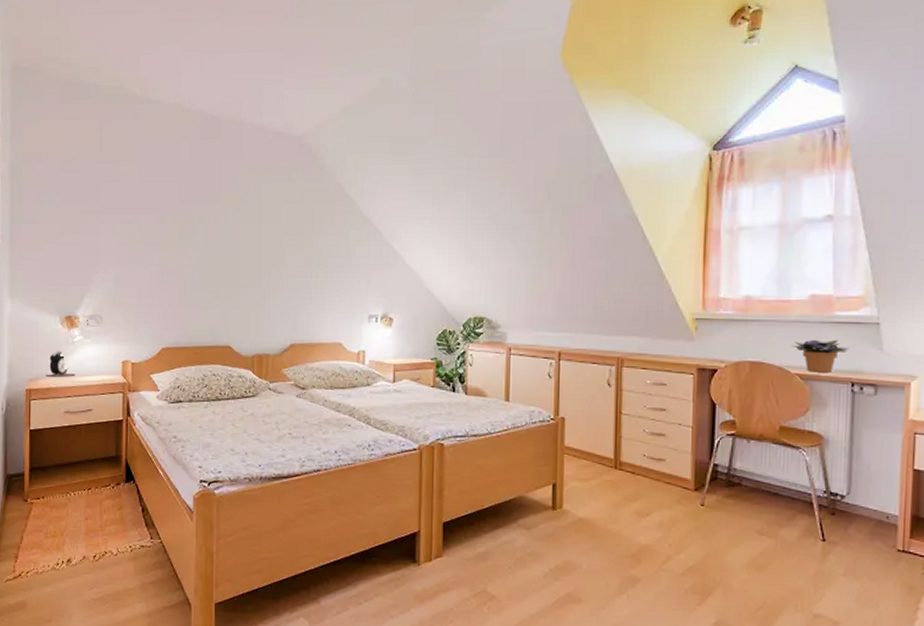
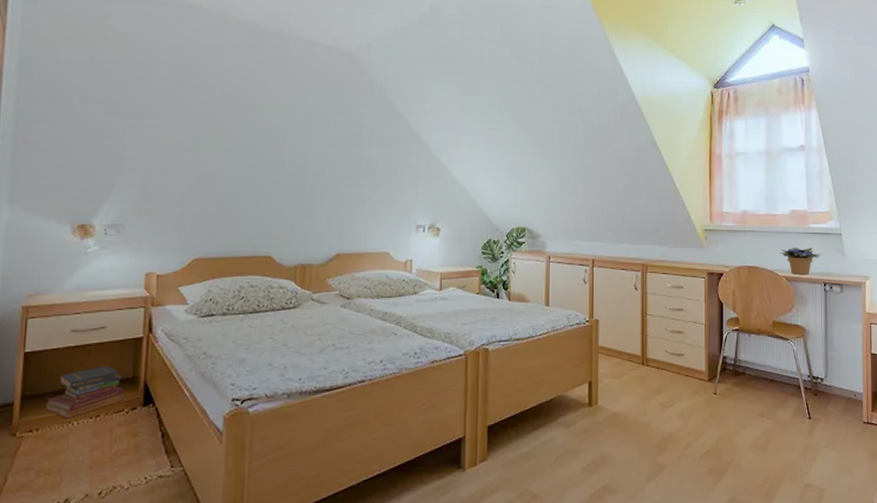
alarm clock: present [46,350,75,378] -> none [49,262,86,293]
books: none [48,444,109,490] -> present [45,365,124,419]

